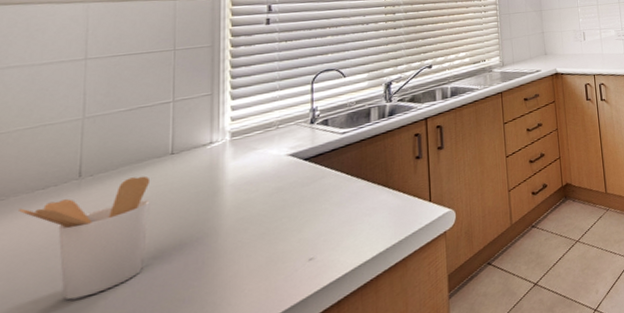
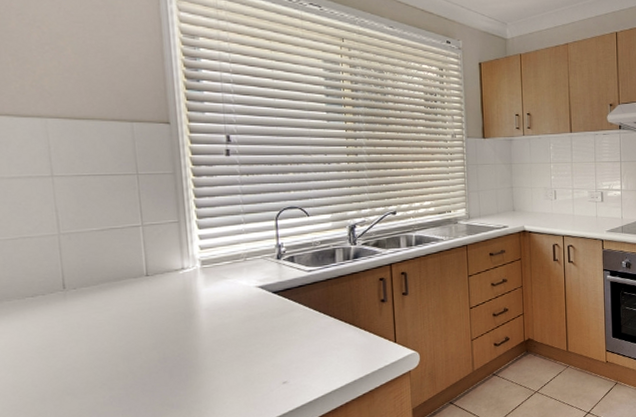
utensil holder: present [19,175,151,300] -> none [14,293,133,395]

